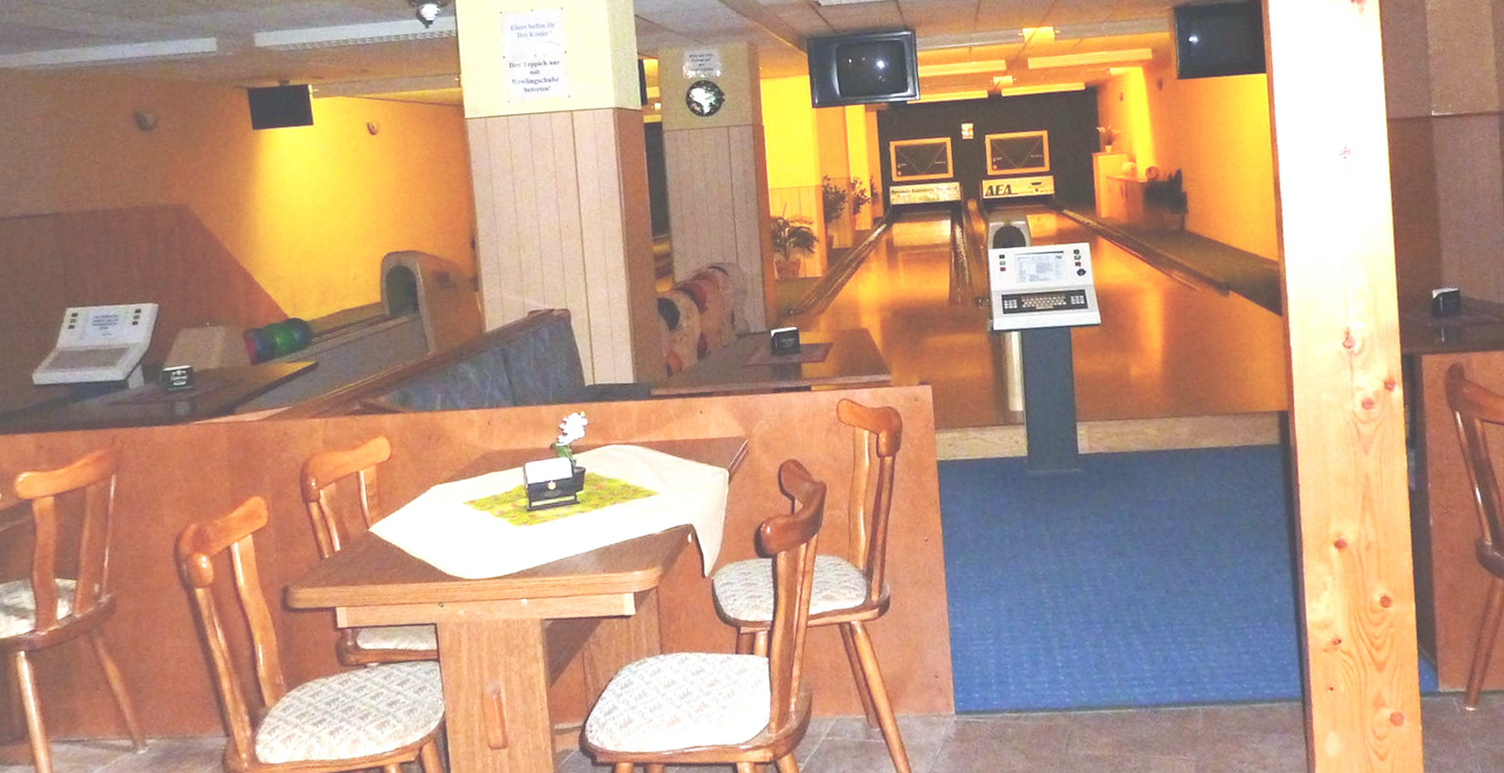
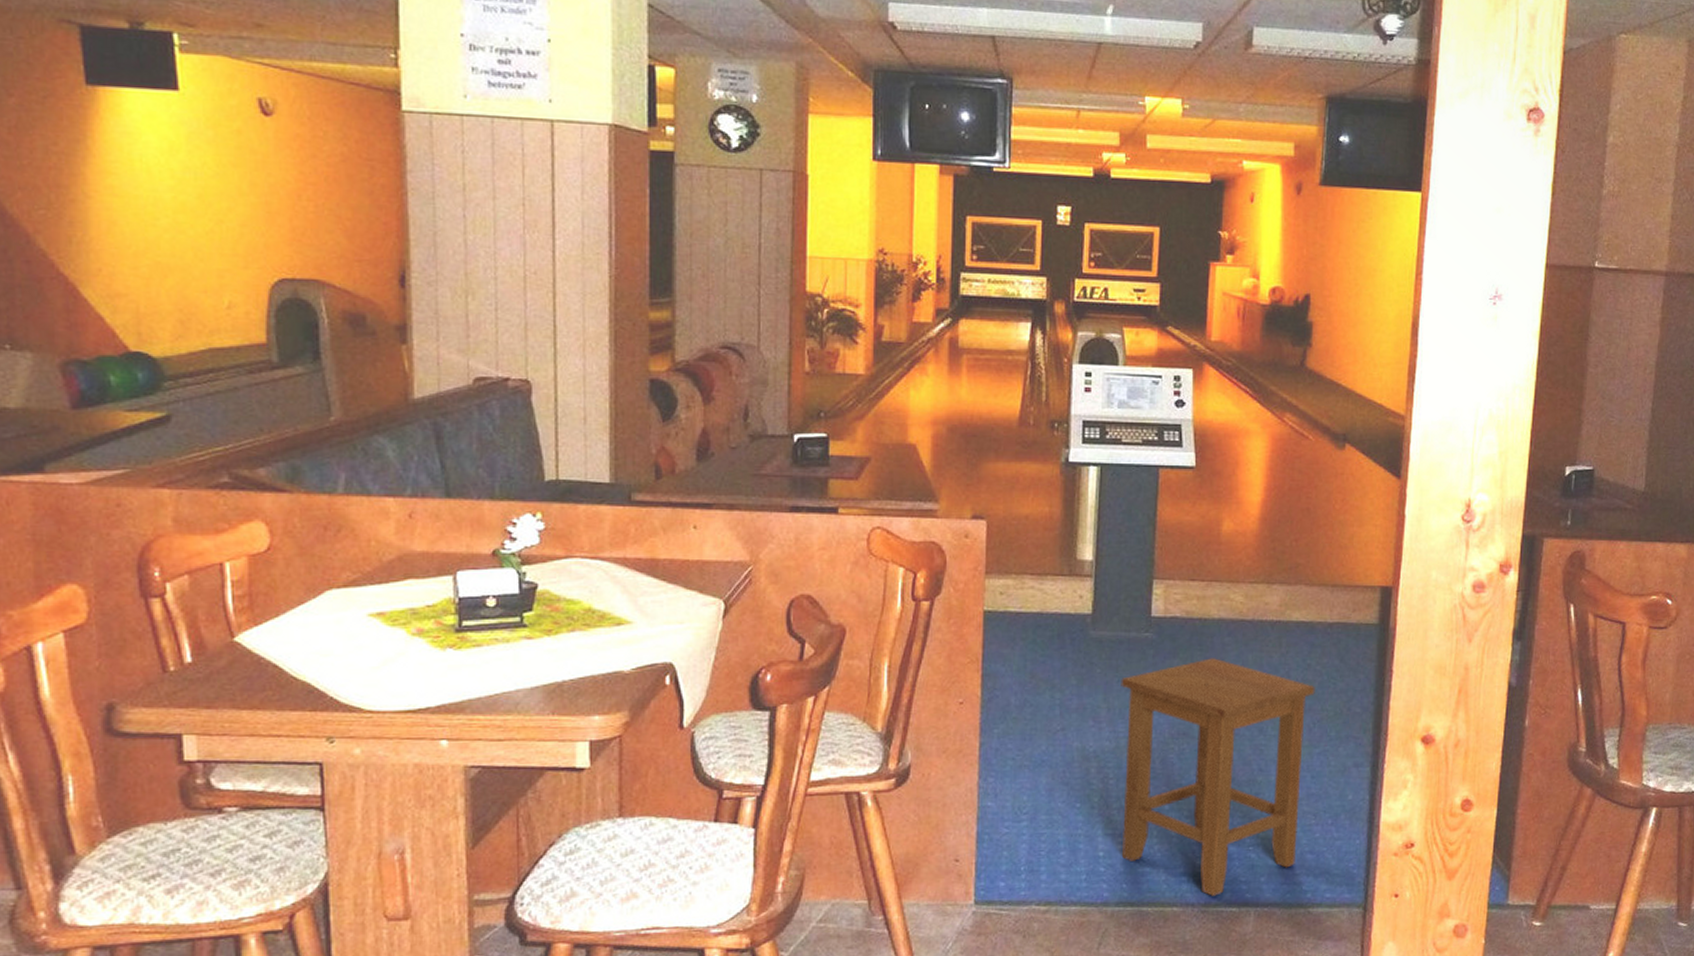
stool: none [1059,485,1234,697] -> present [1121,658,1315,896]

